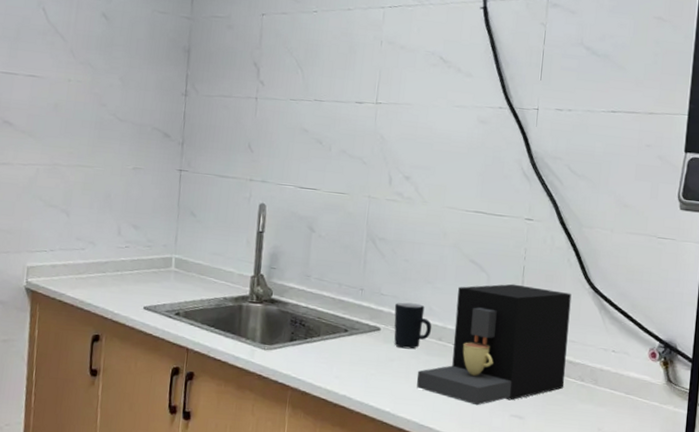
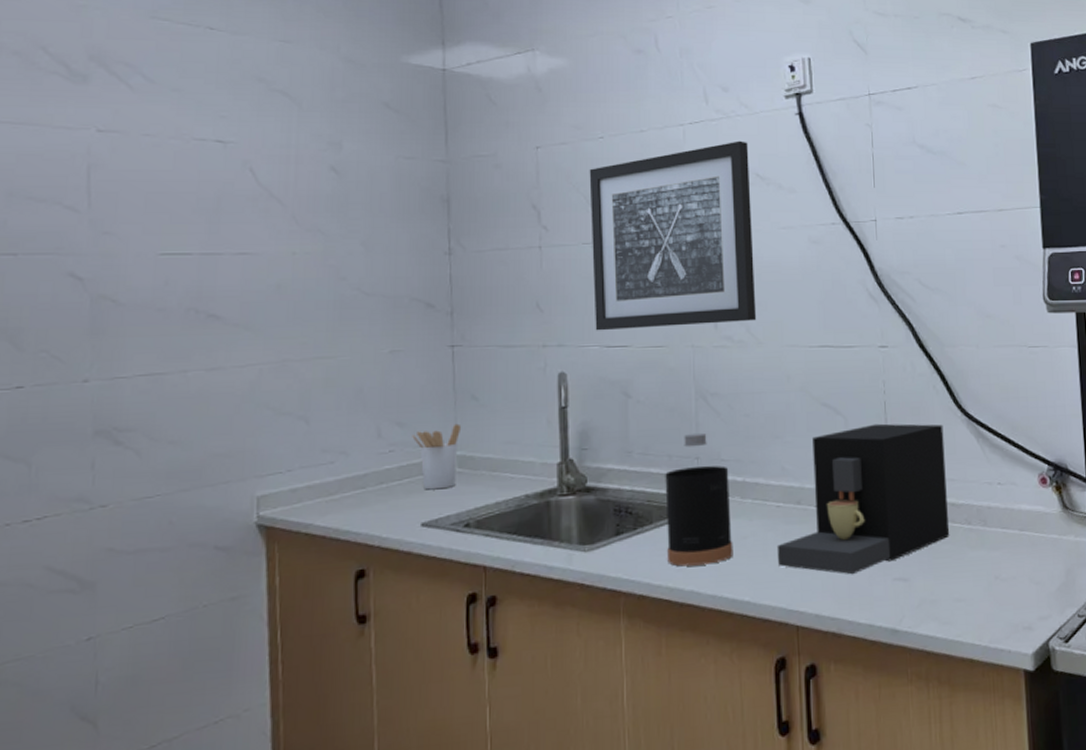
utensil holder: none [143,232,181,283] -> present [412,423,462,490]
wall art: none [292,26,437,183] -> present [589,140,757,331]
bottle: none [328,268,386,377] -> present [665,432,734,567]
mug: present [394,302,432,349] -> none [739,464,788,522]

